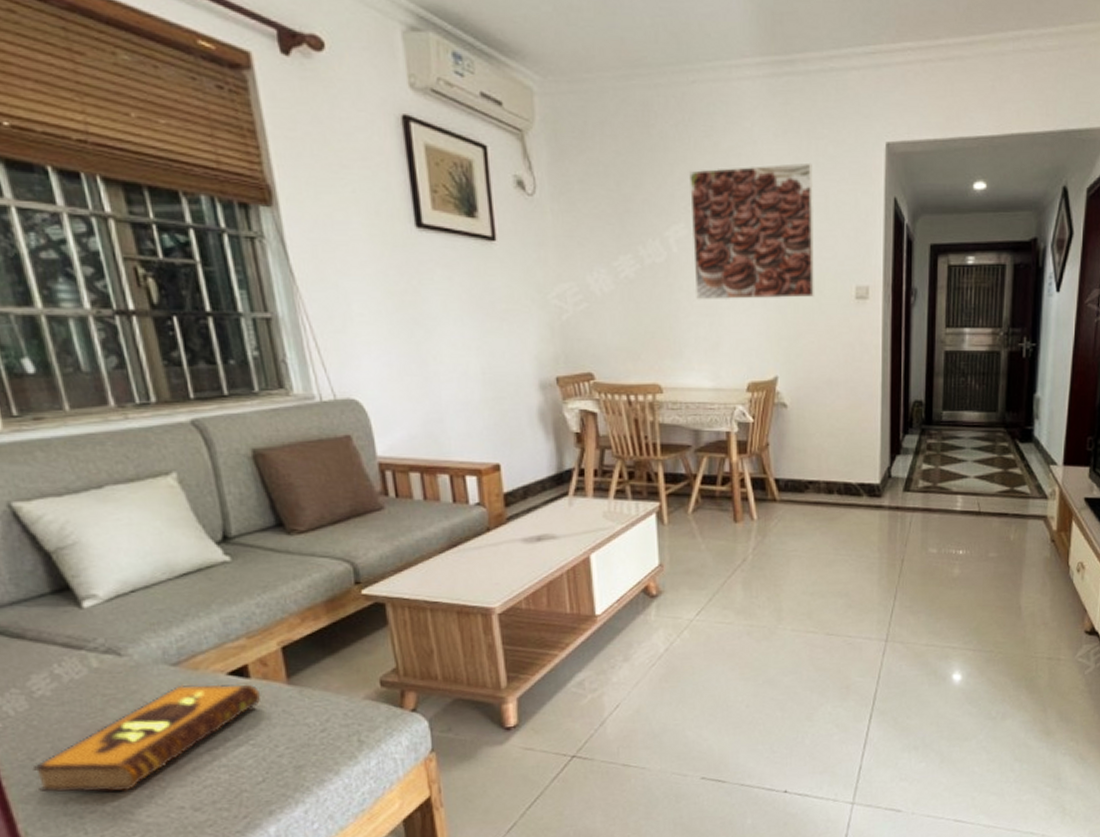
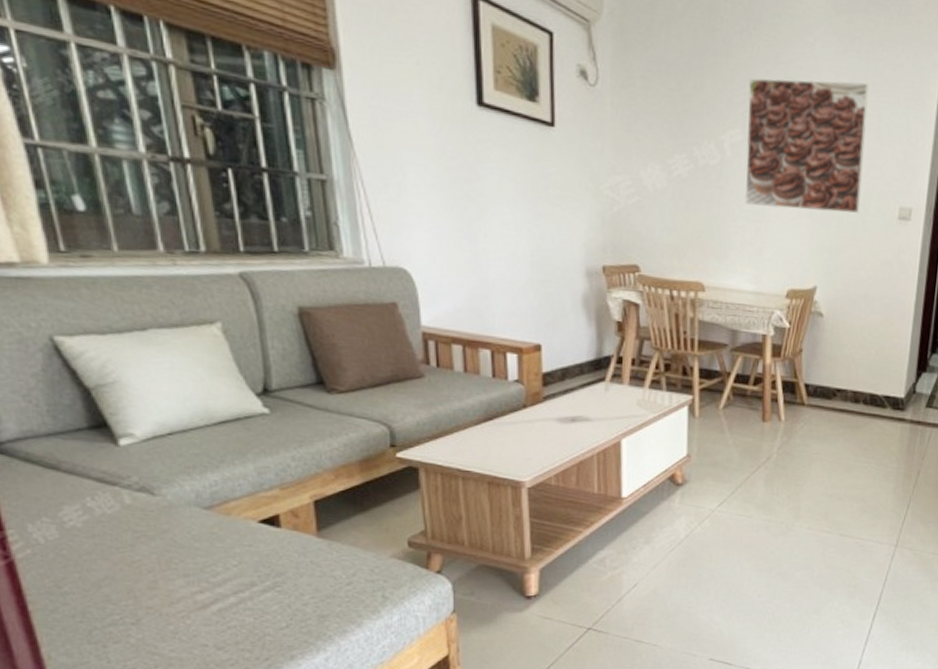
hardback book: present [32,684,262,794] -> none [59,528,291,625]

